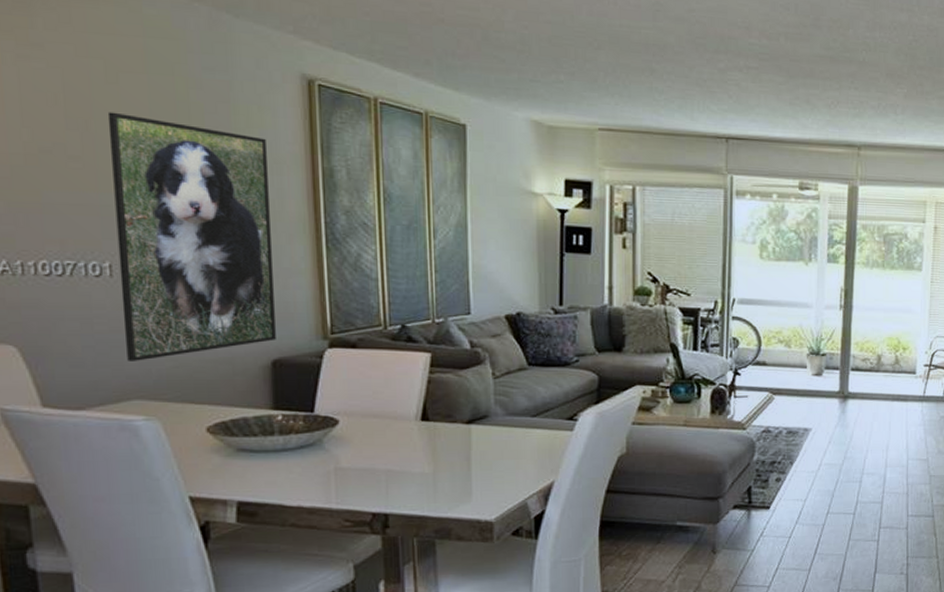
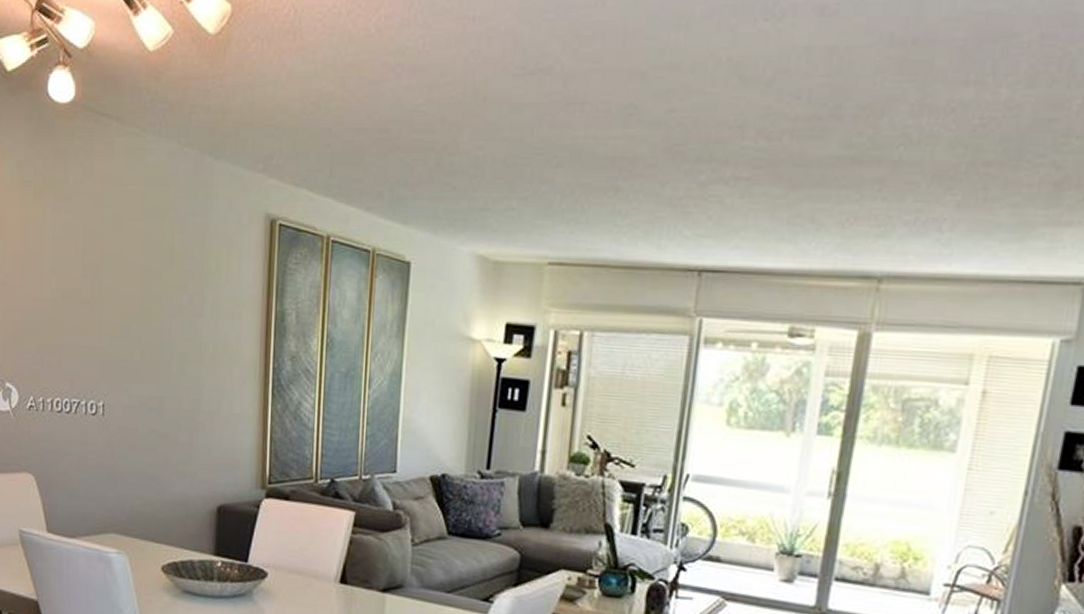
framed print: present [107,112,276,361] -> none [108,259,231,497]

